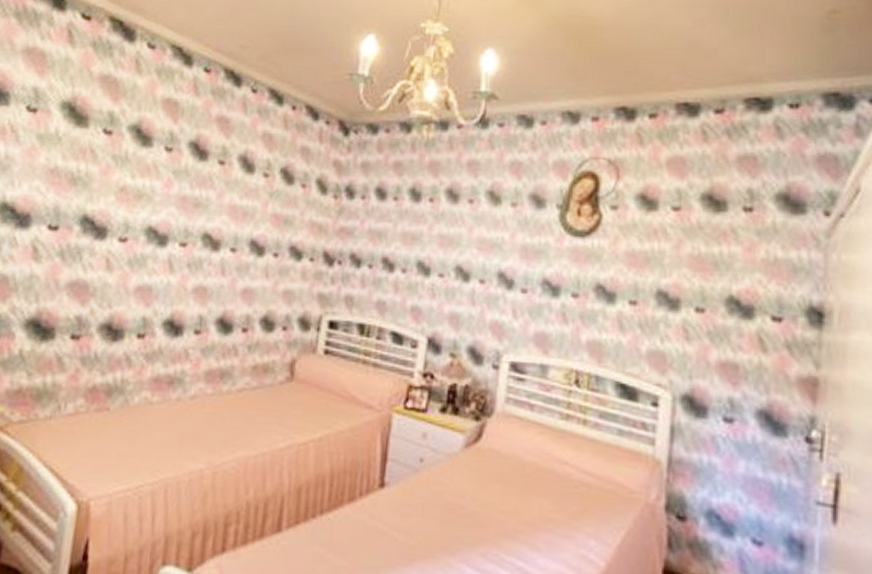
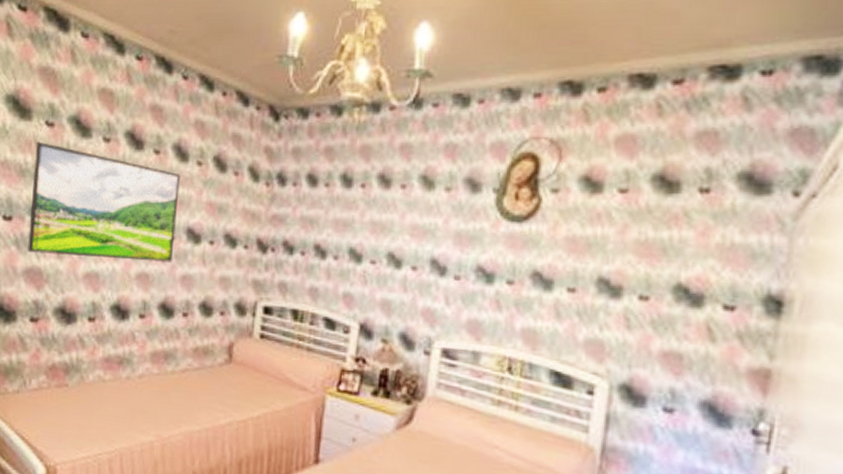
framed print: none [73,150,245,275] -> present [28,142,180,263]

